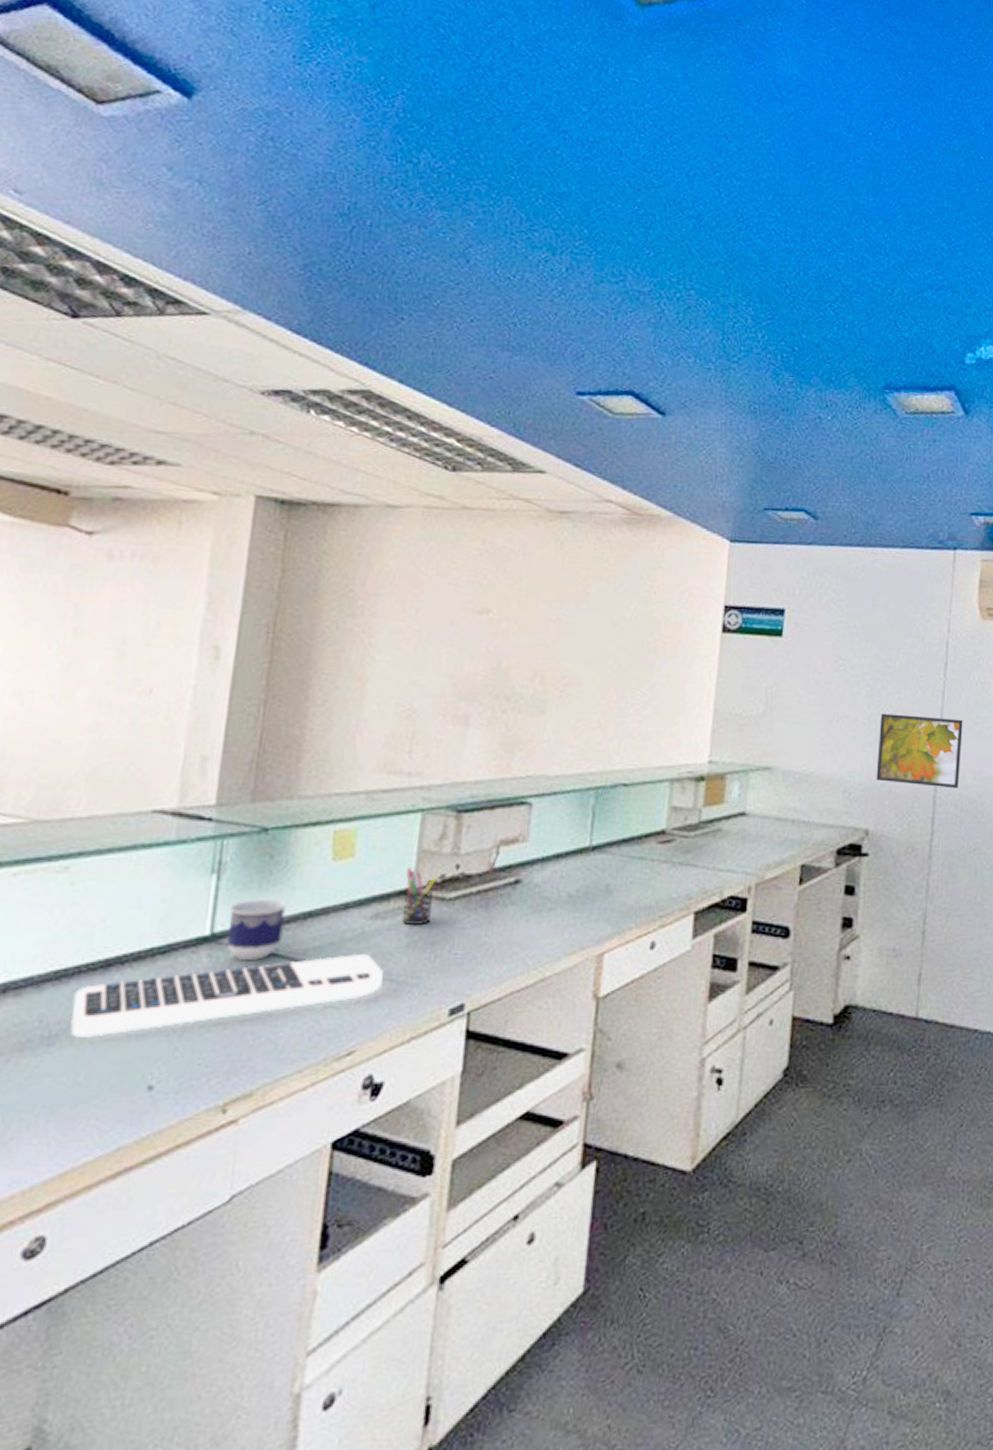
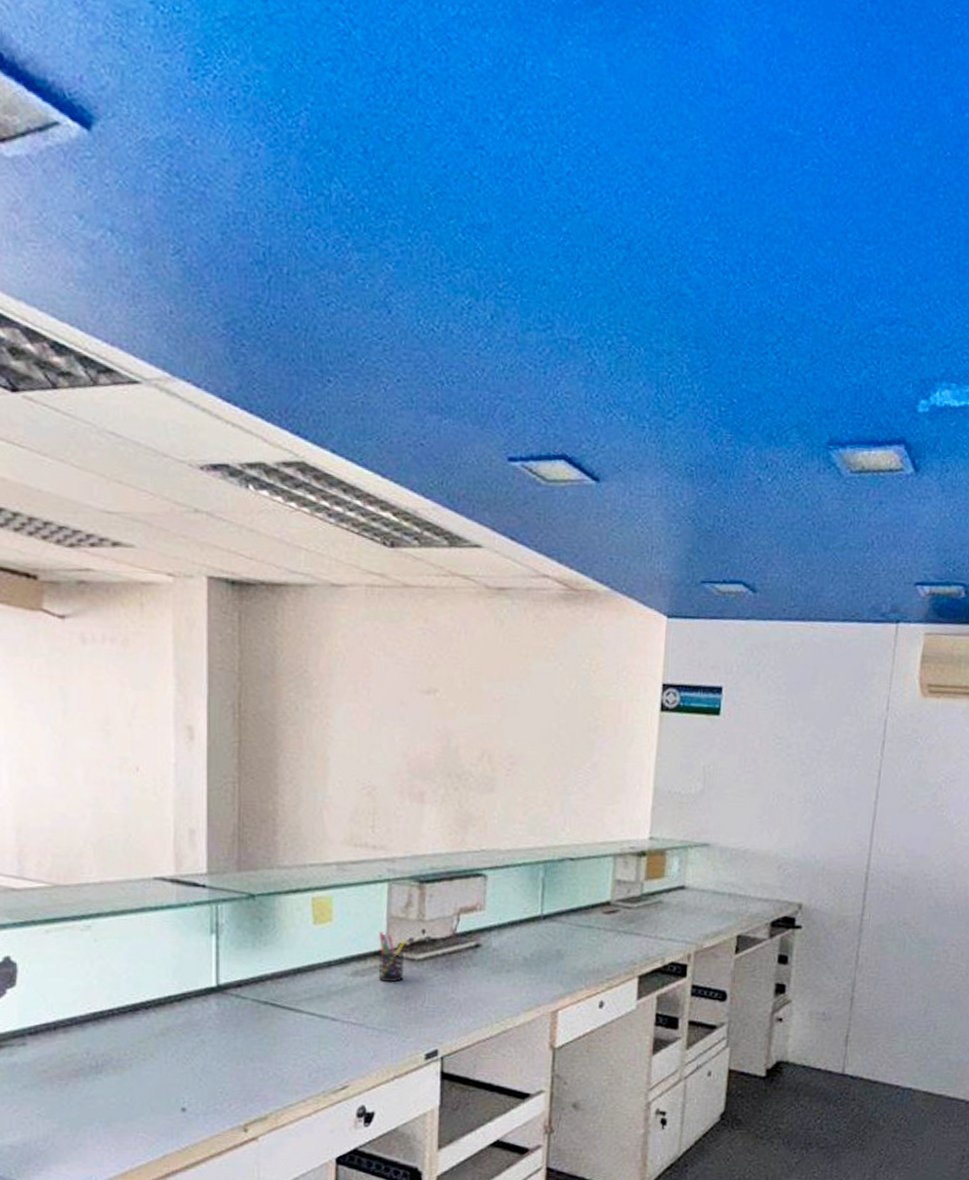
keyboard: present [70,953,383,1037] -> none [111,1005,366,1068]
cup: present [227,900,288,960] -> none [229,957,279,1008]
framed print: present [876,713,963,789] -> none [810,792,898,867]

